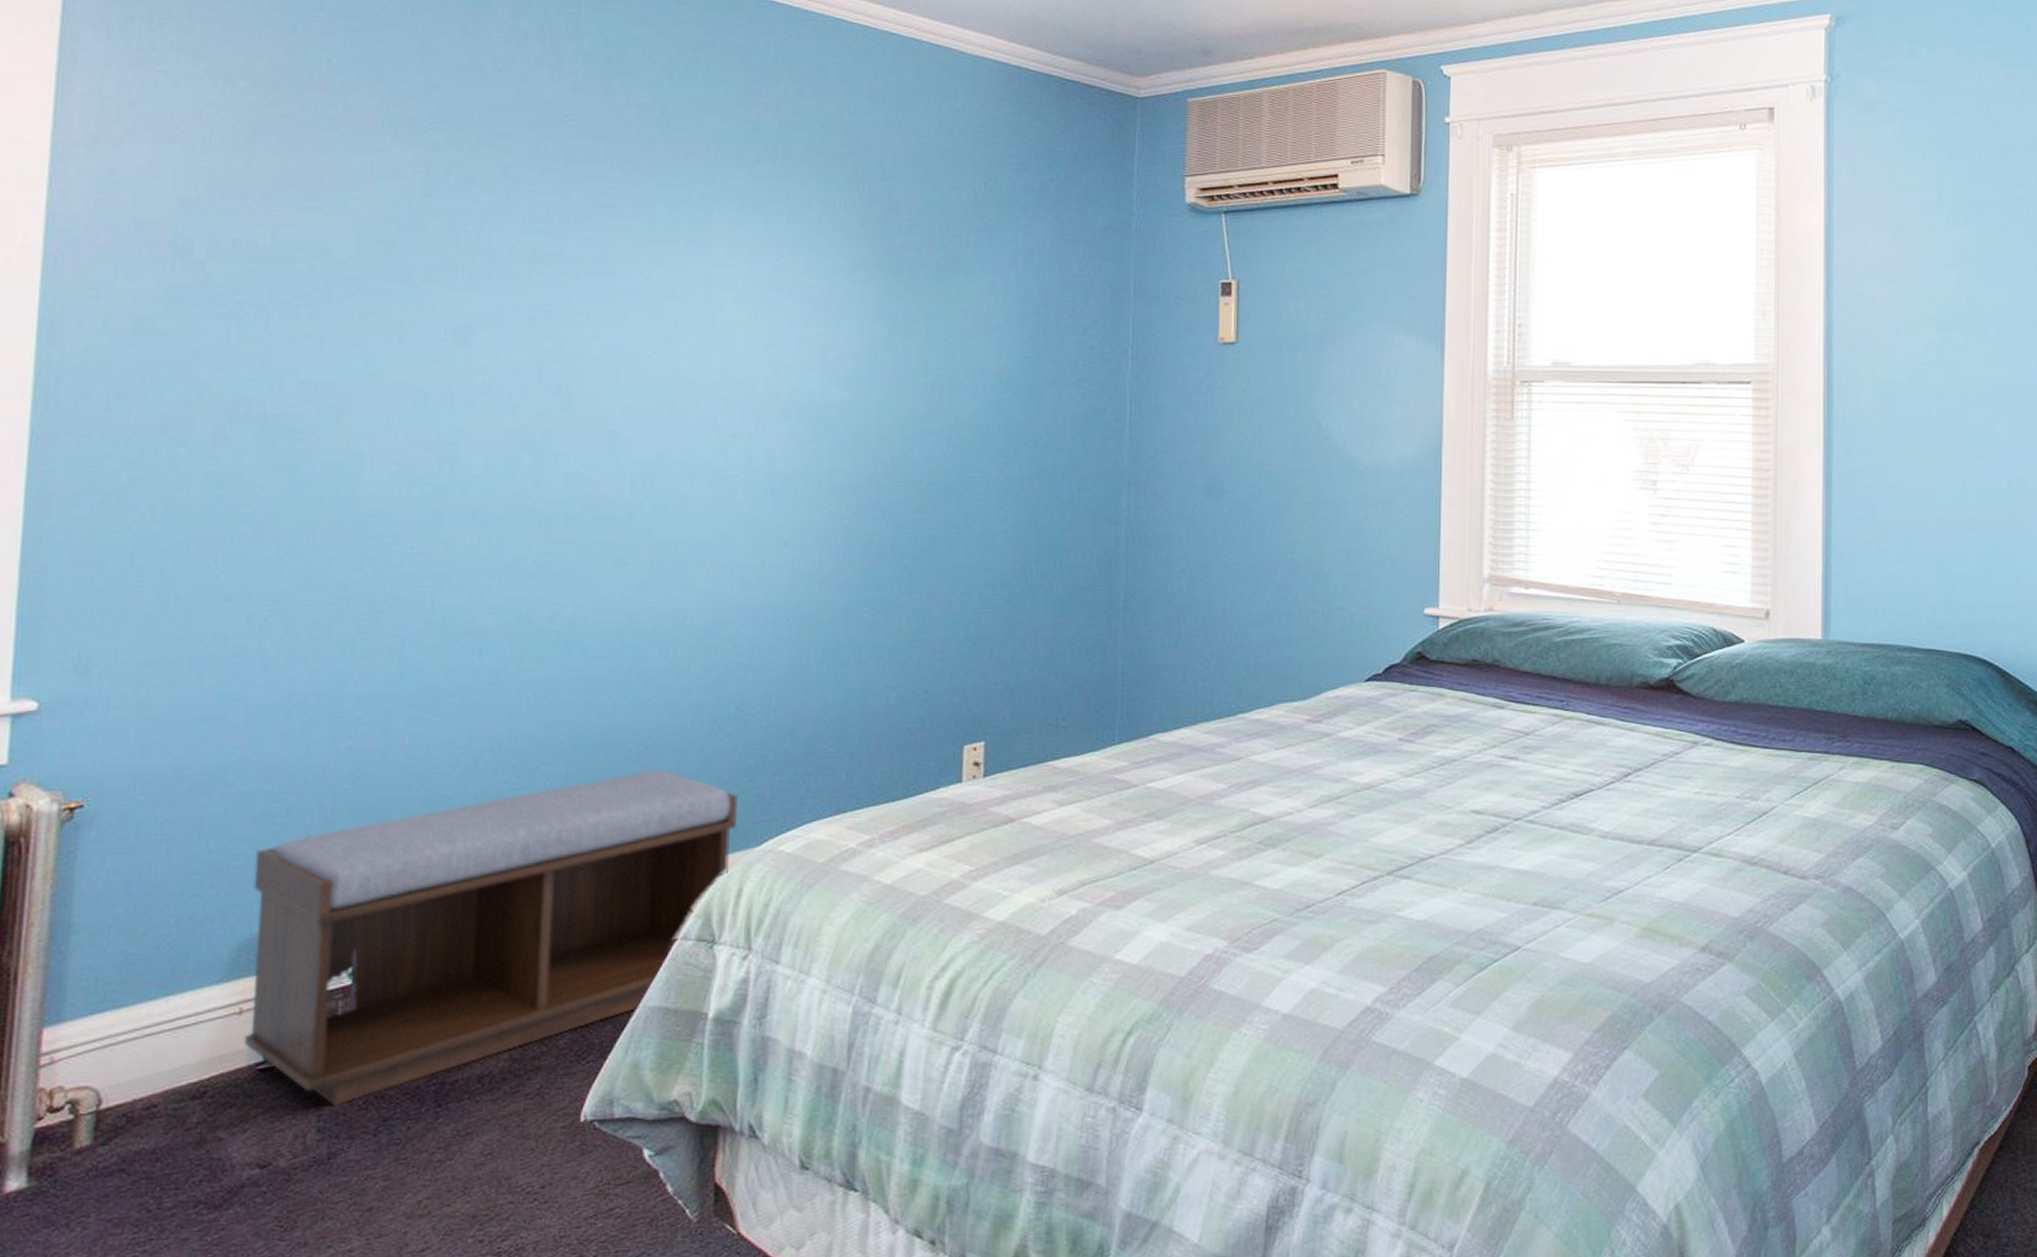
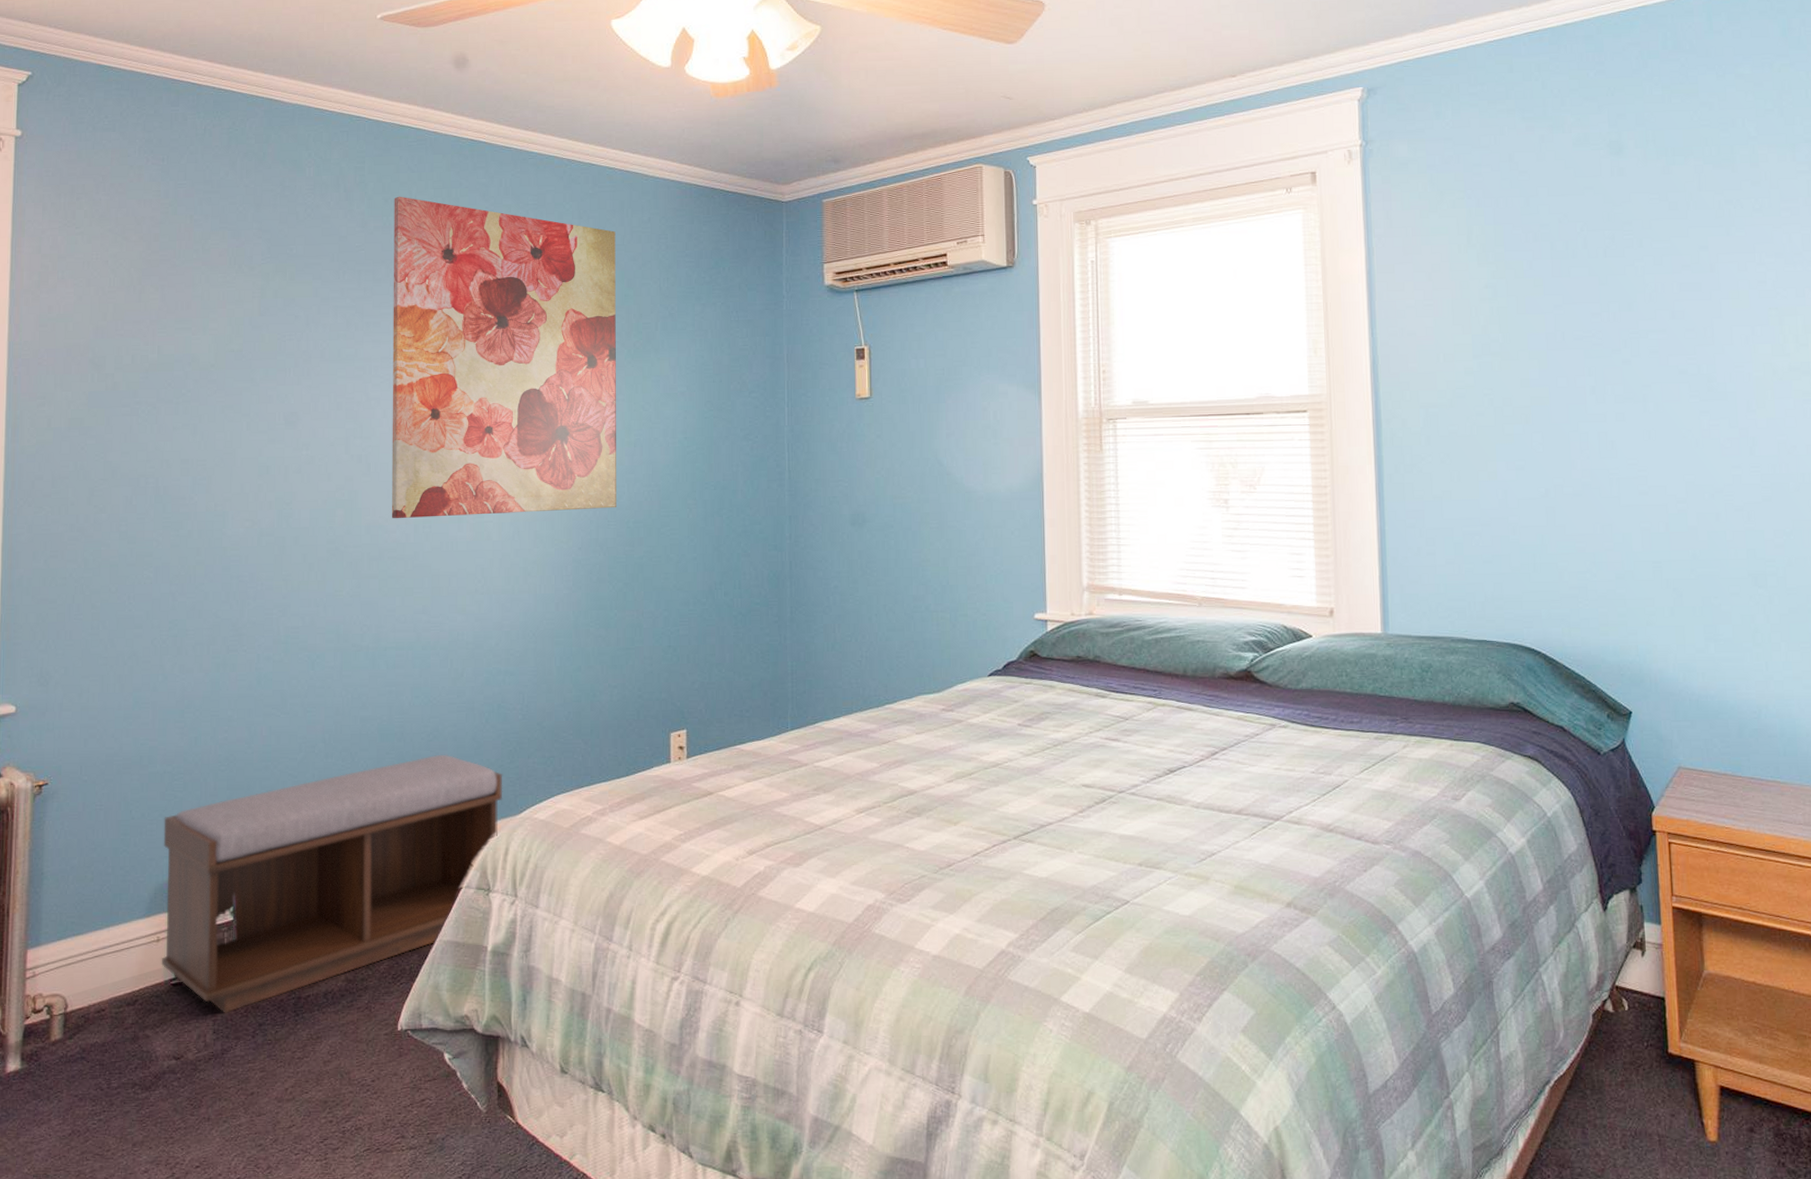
wall art: none [599,54,919,469] -> present [391,196,616,519]

